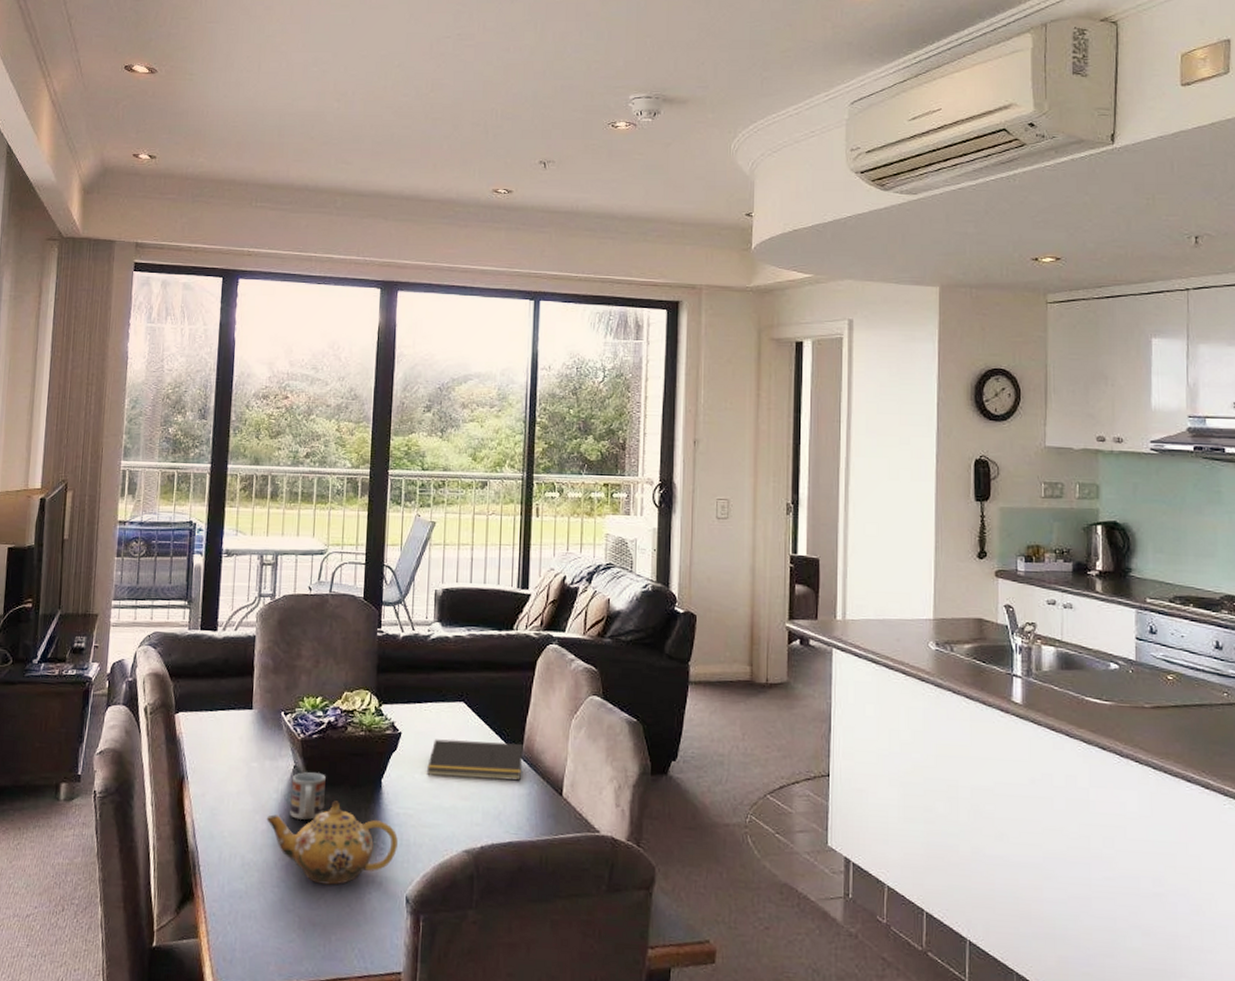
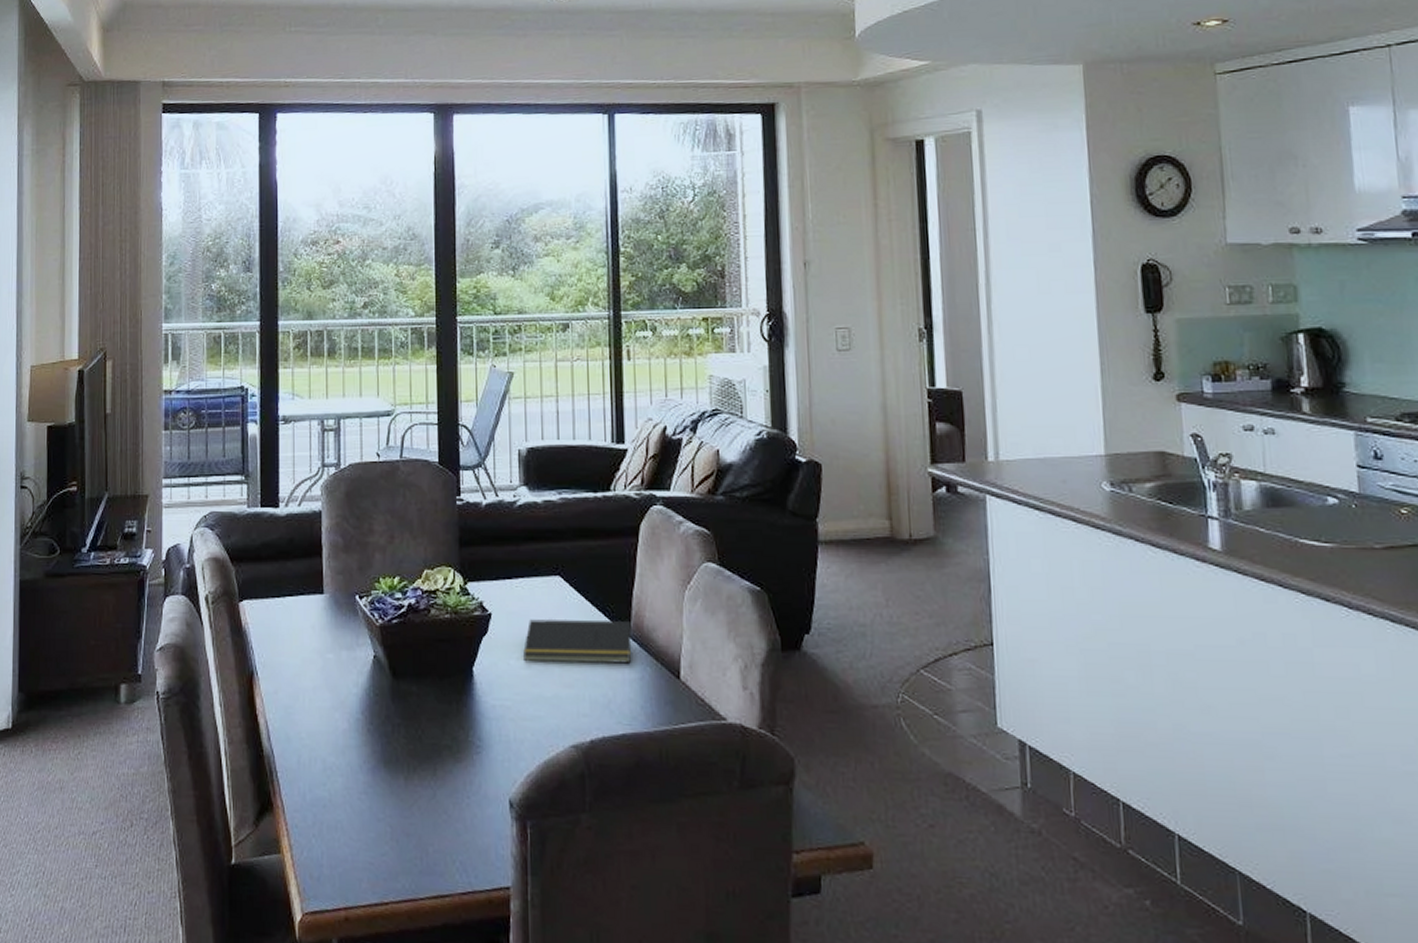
teapot: present [266,801,398,885] -> none [347,693,496,789]
cup: present [290,772,327,820] -> none [372,662,411,716]

